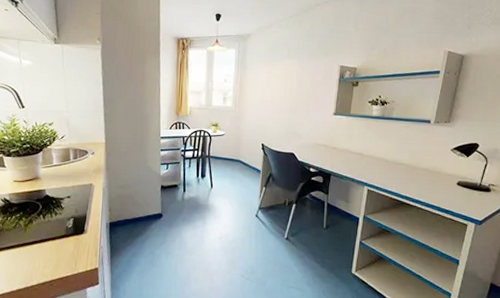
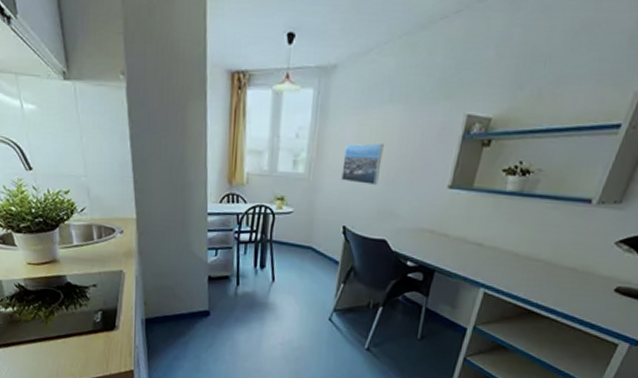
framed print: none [258,85,286,114] -> present [341,143,384,186]

